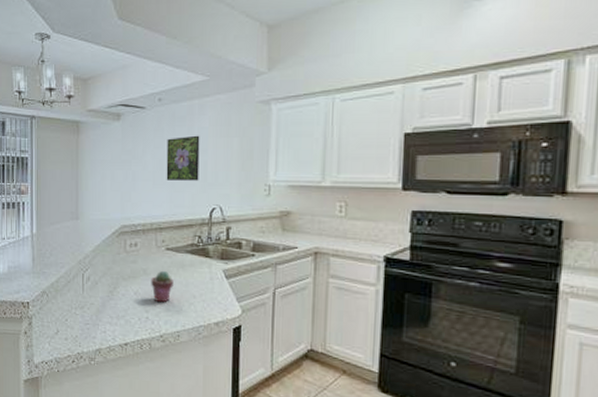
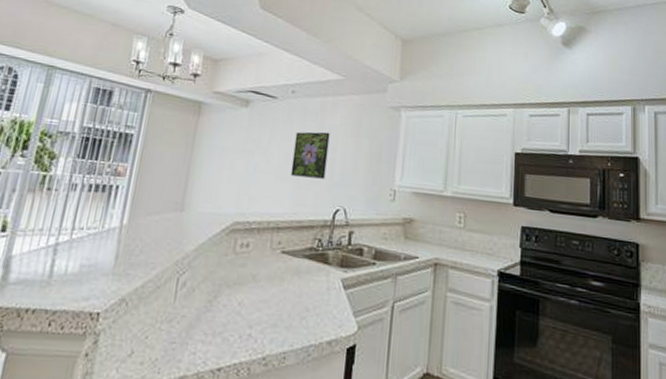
potted succulent: present [151,270,174,303] -> none [259,277,286,317]

